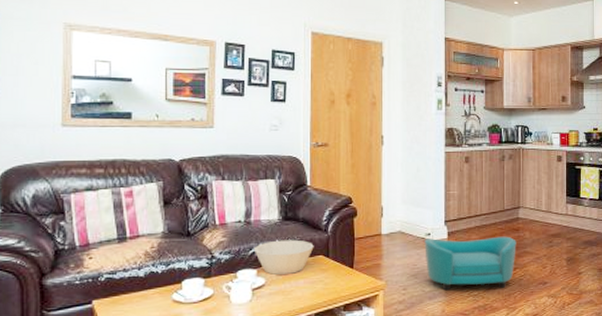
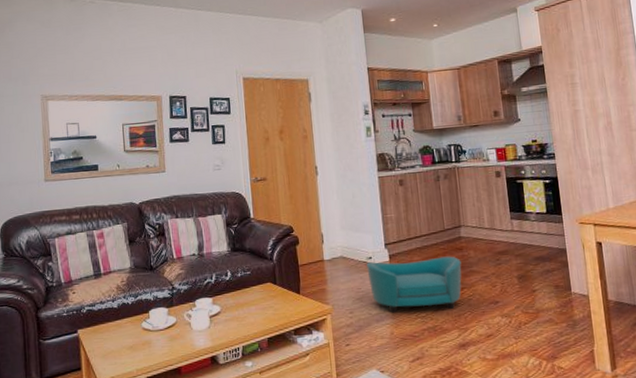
bowl: present [253,239,314,276] -> none [208,269,262,303]

